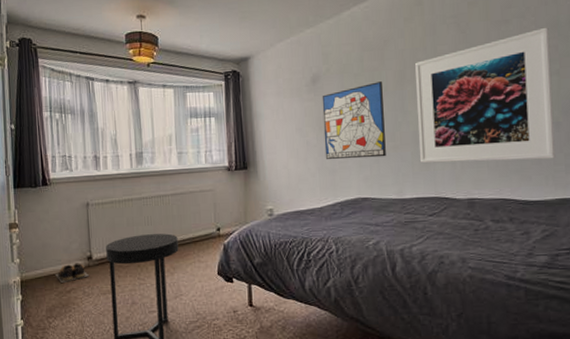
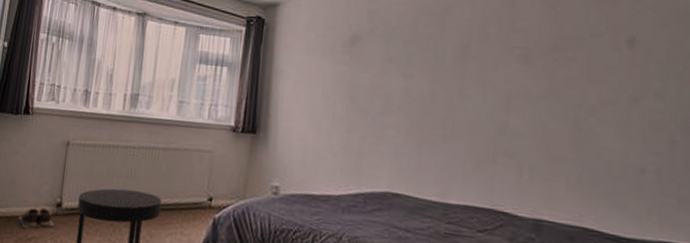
wall art: present [322,81,386,160] -> none [353,53,438,147]
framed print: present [415,27,556,163] -> none [476,15,672,188]

